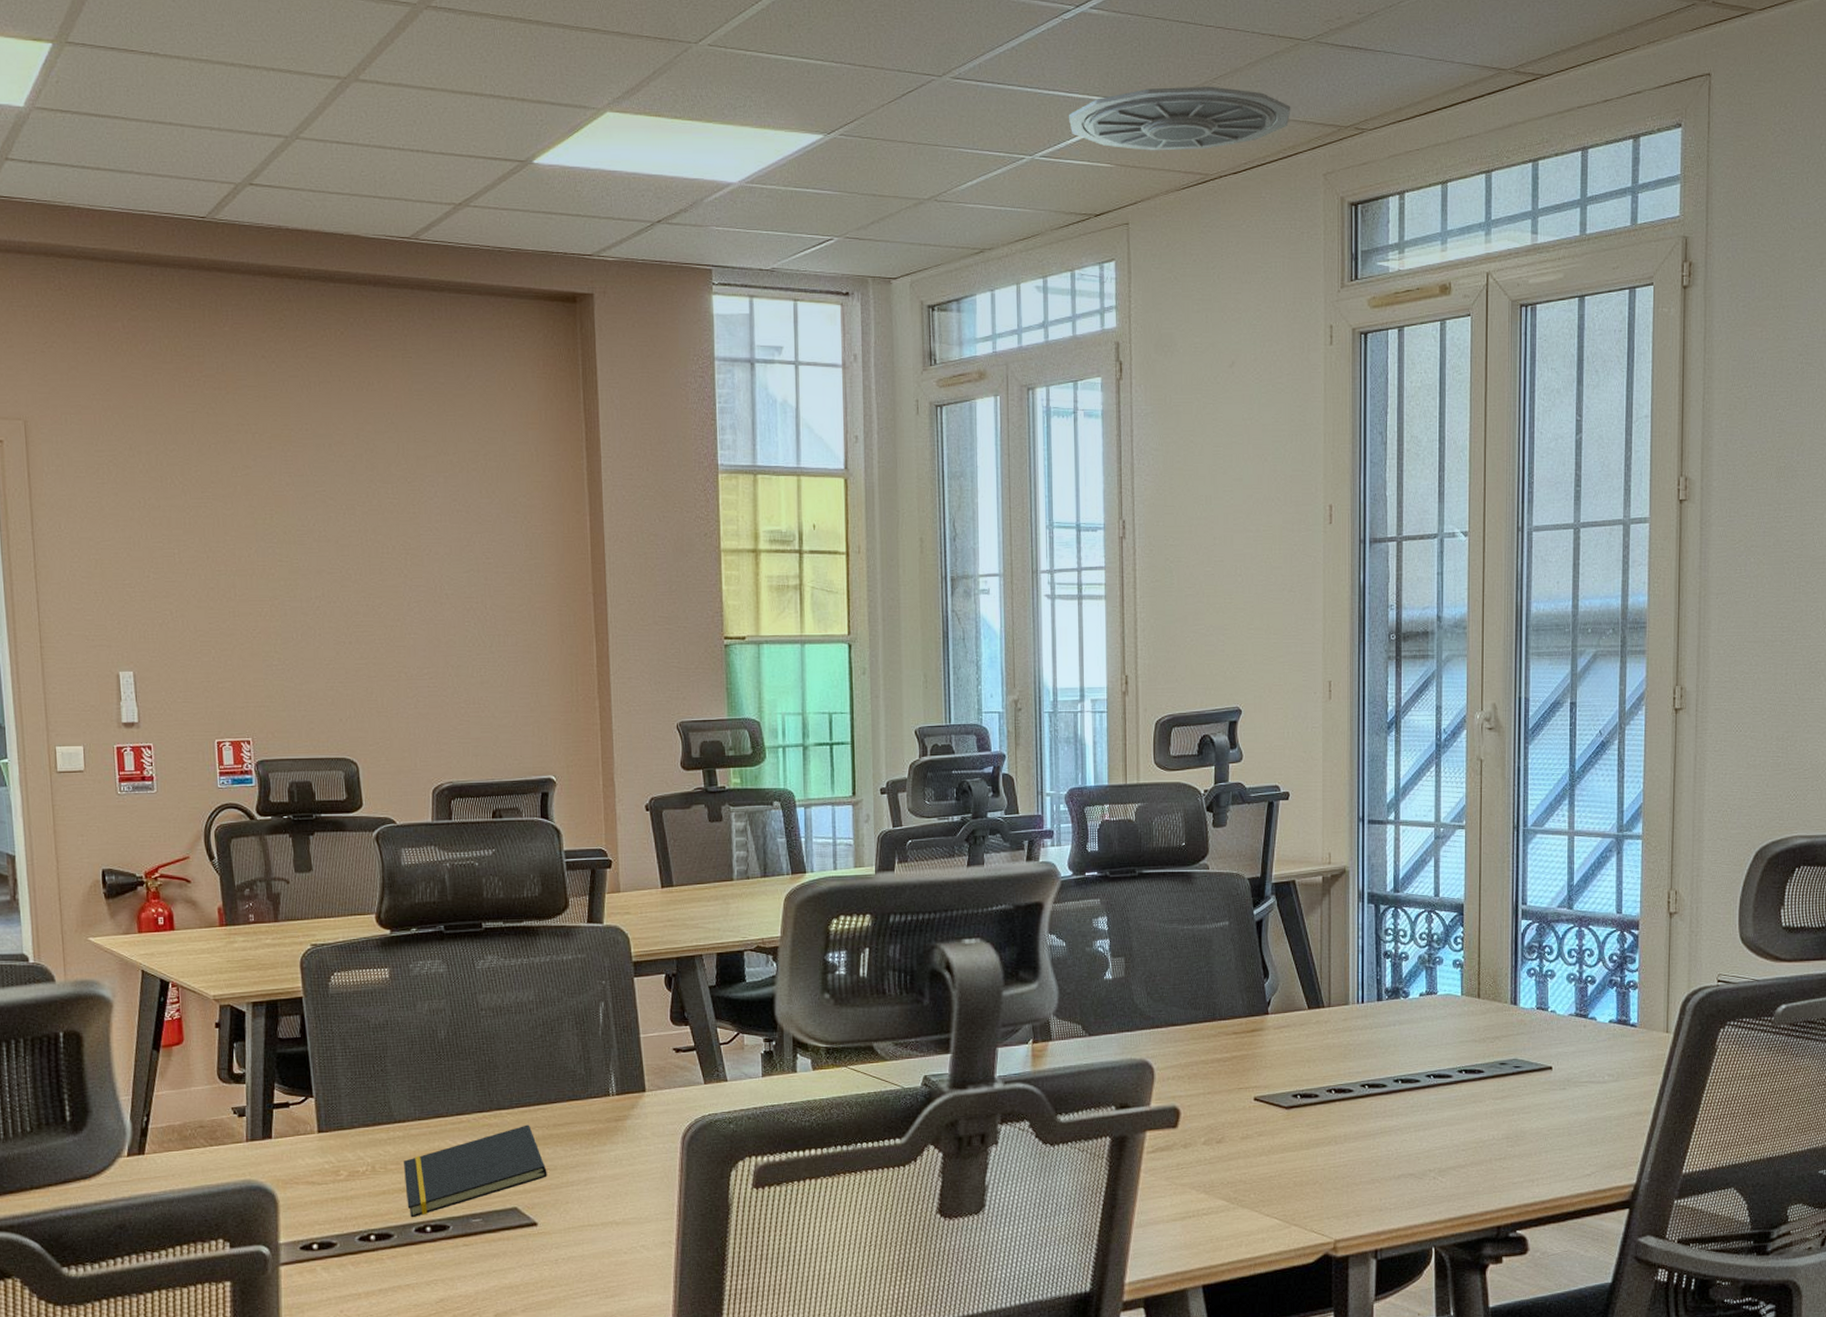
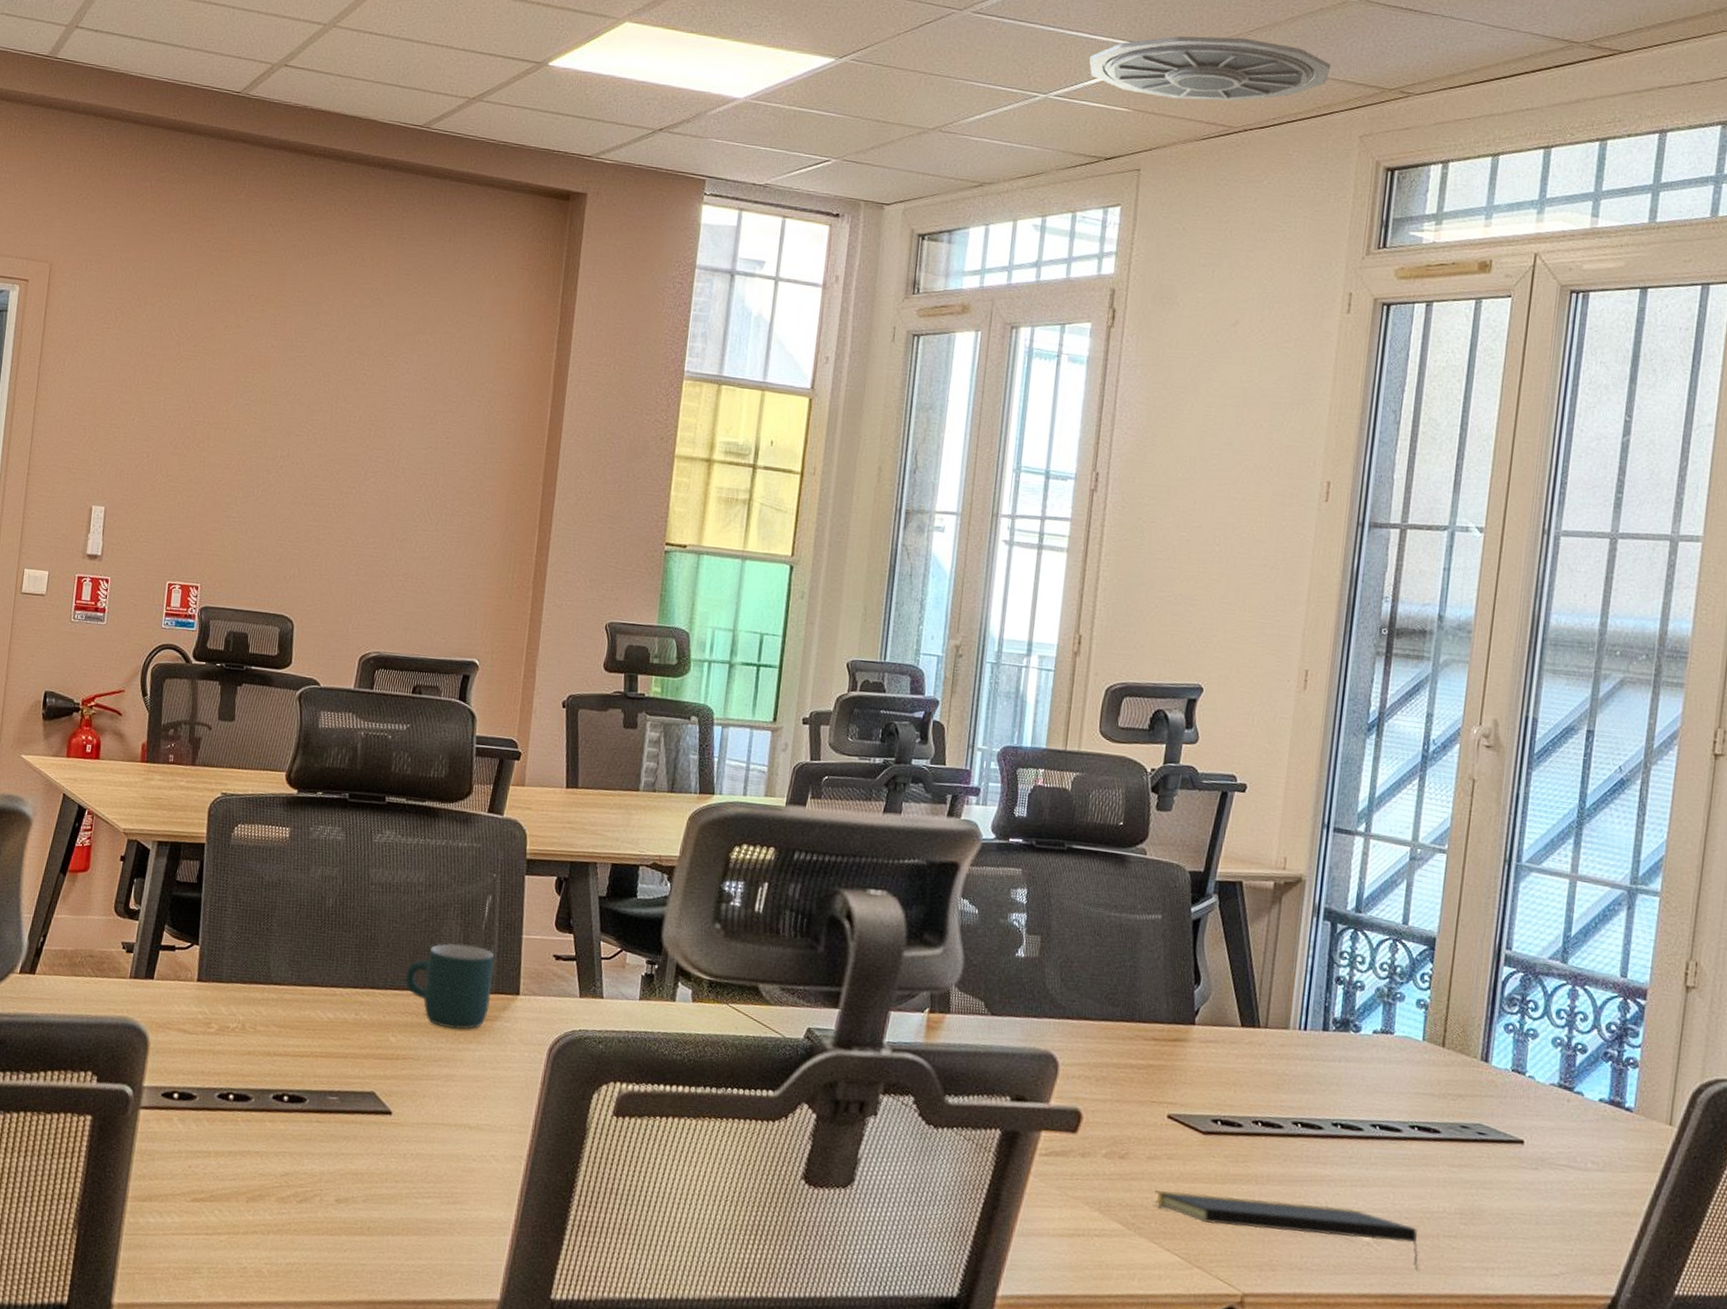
notepad: present [404,1124,547,1218] -> none [269,1008,410,1084]
mug: none [530,1053,619,1134] -> present [405,943,495,1030]
notepad: none [1250,1150,1478,1194] -> present [1154,1190,1419,1272]

